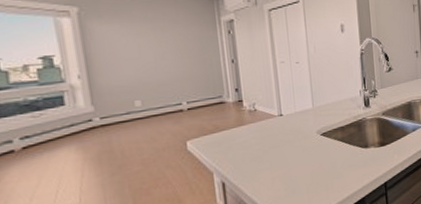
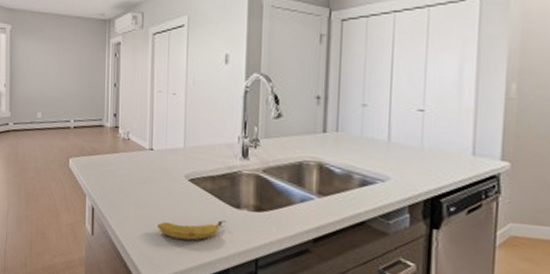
banana: none [296,160,358,187] -> present [157,220,226,240]

